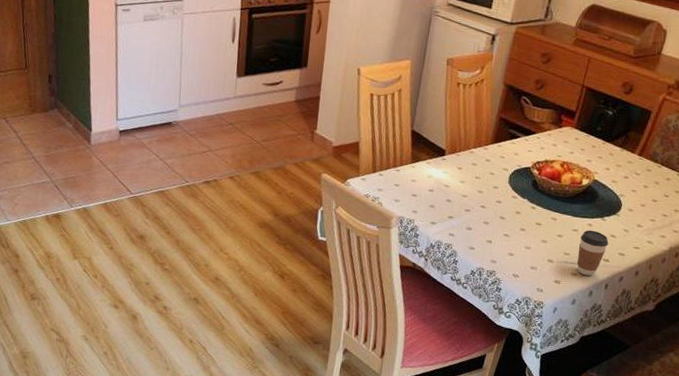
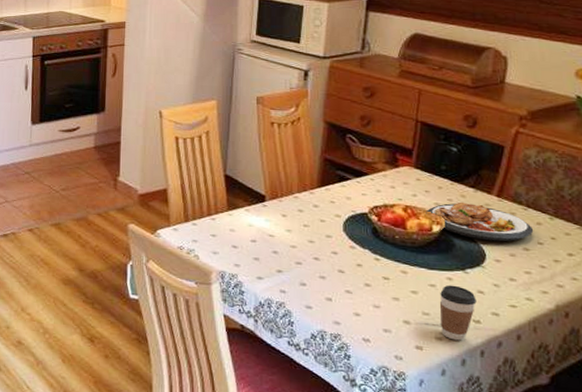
plate: none [579,159,663,194] -> present [426,202,534,242]

